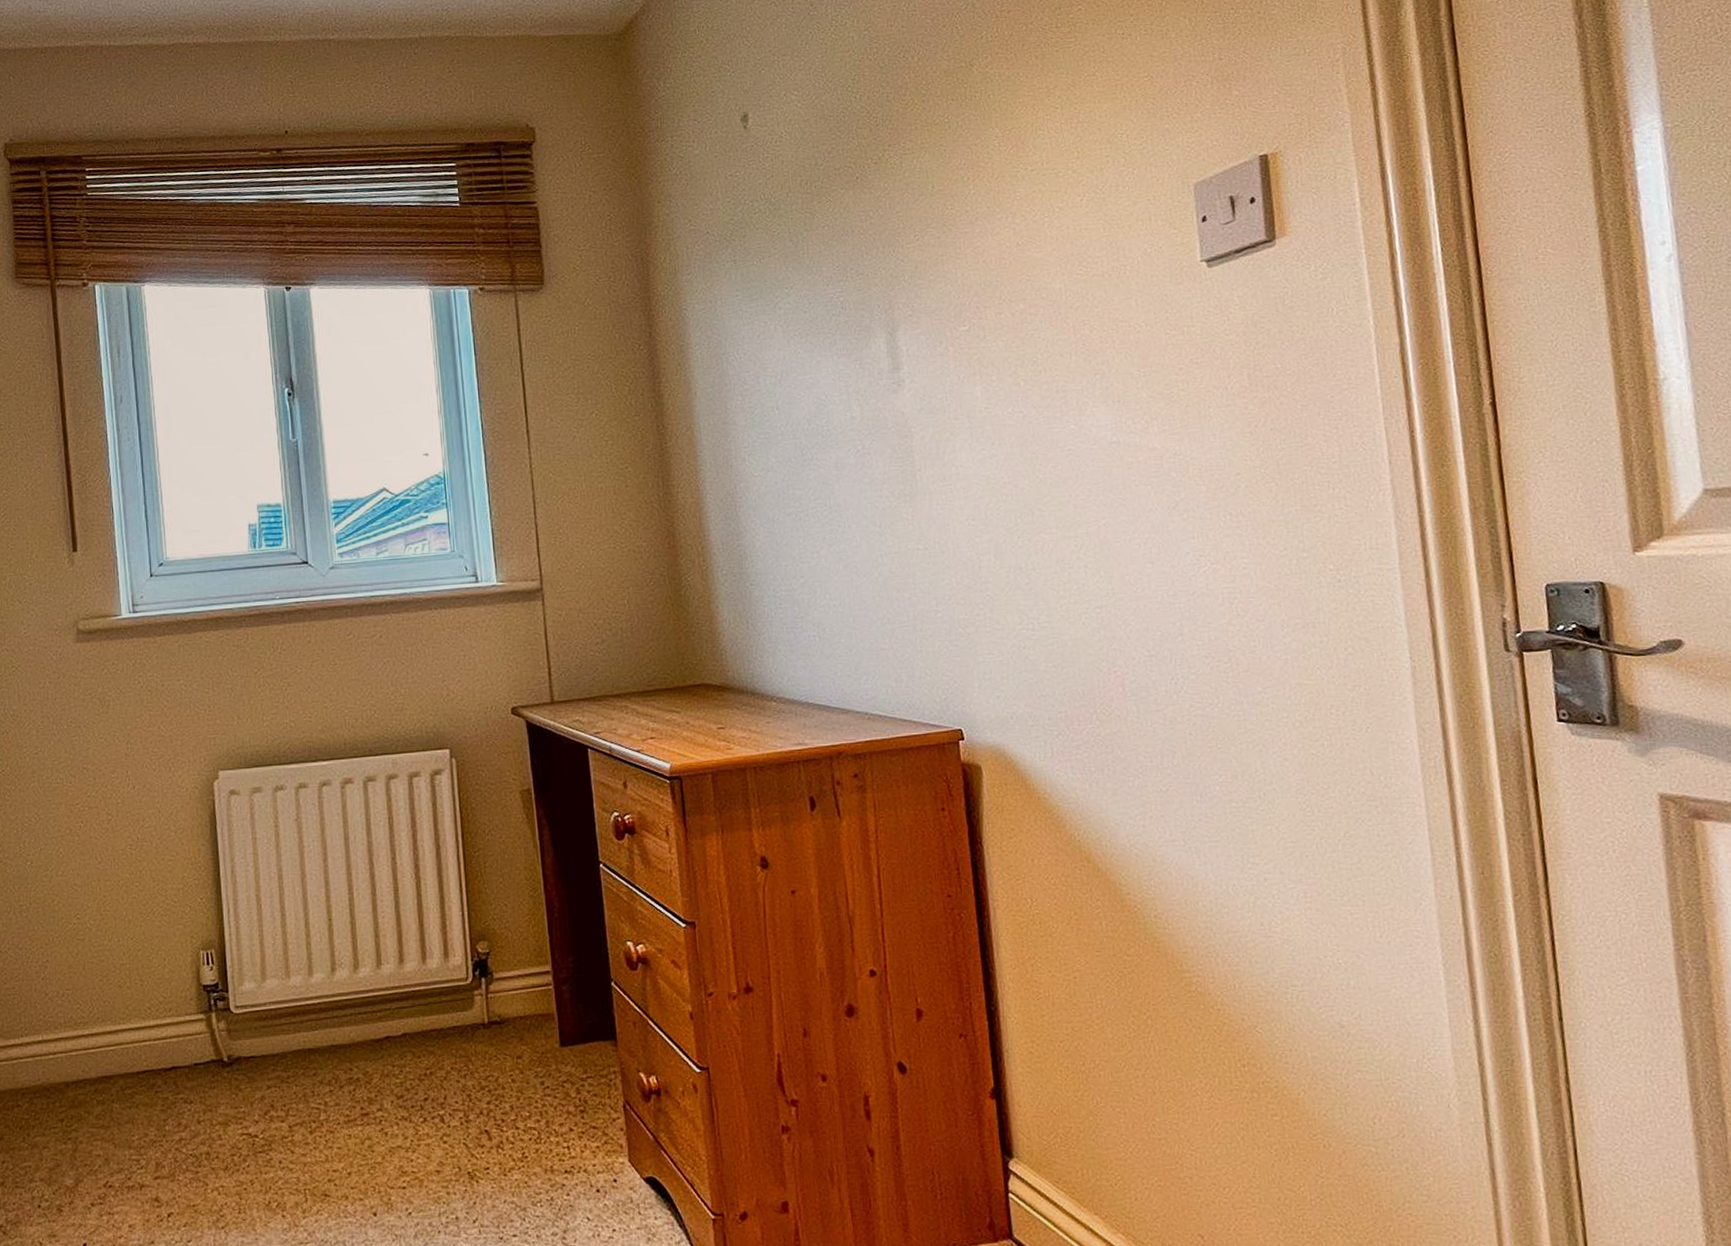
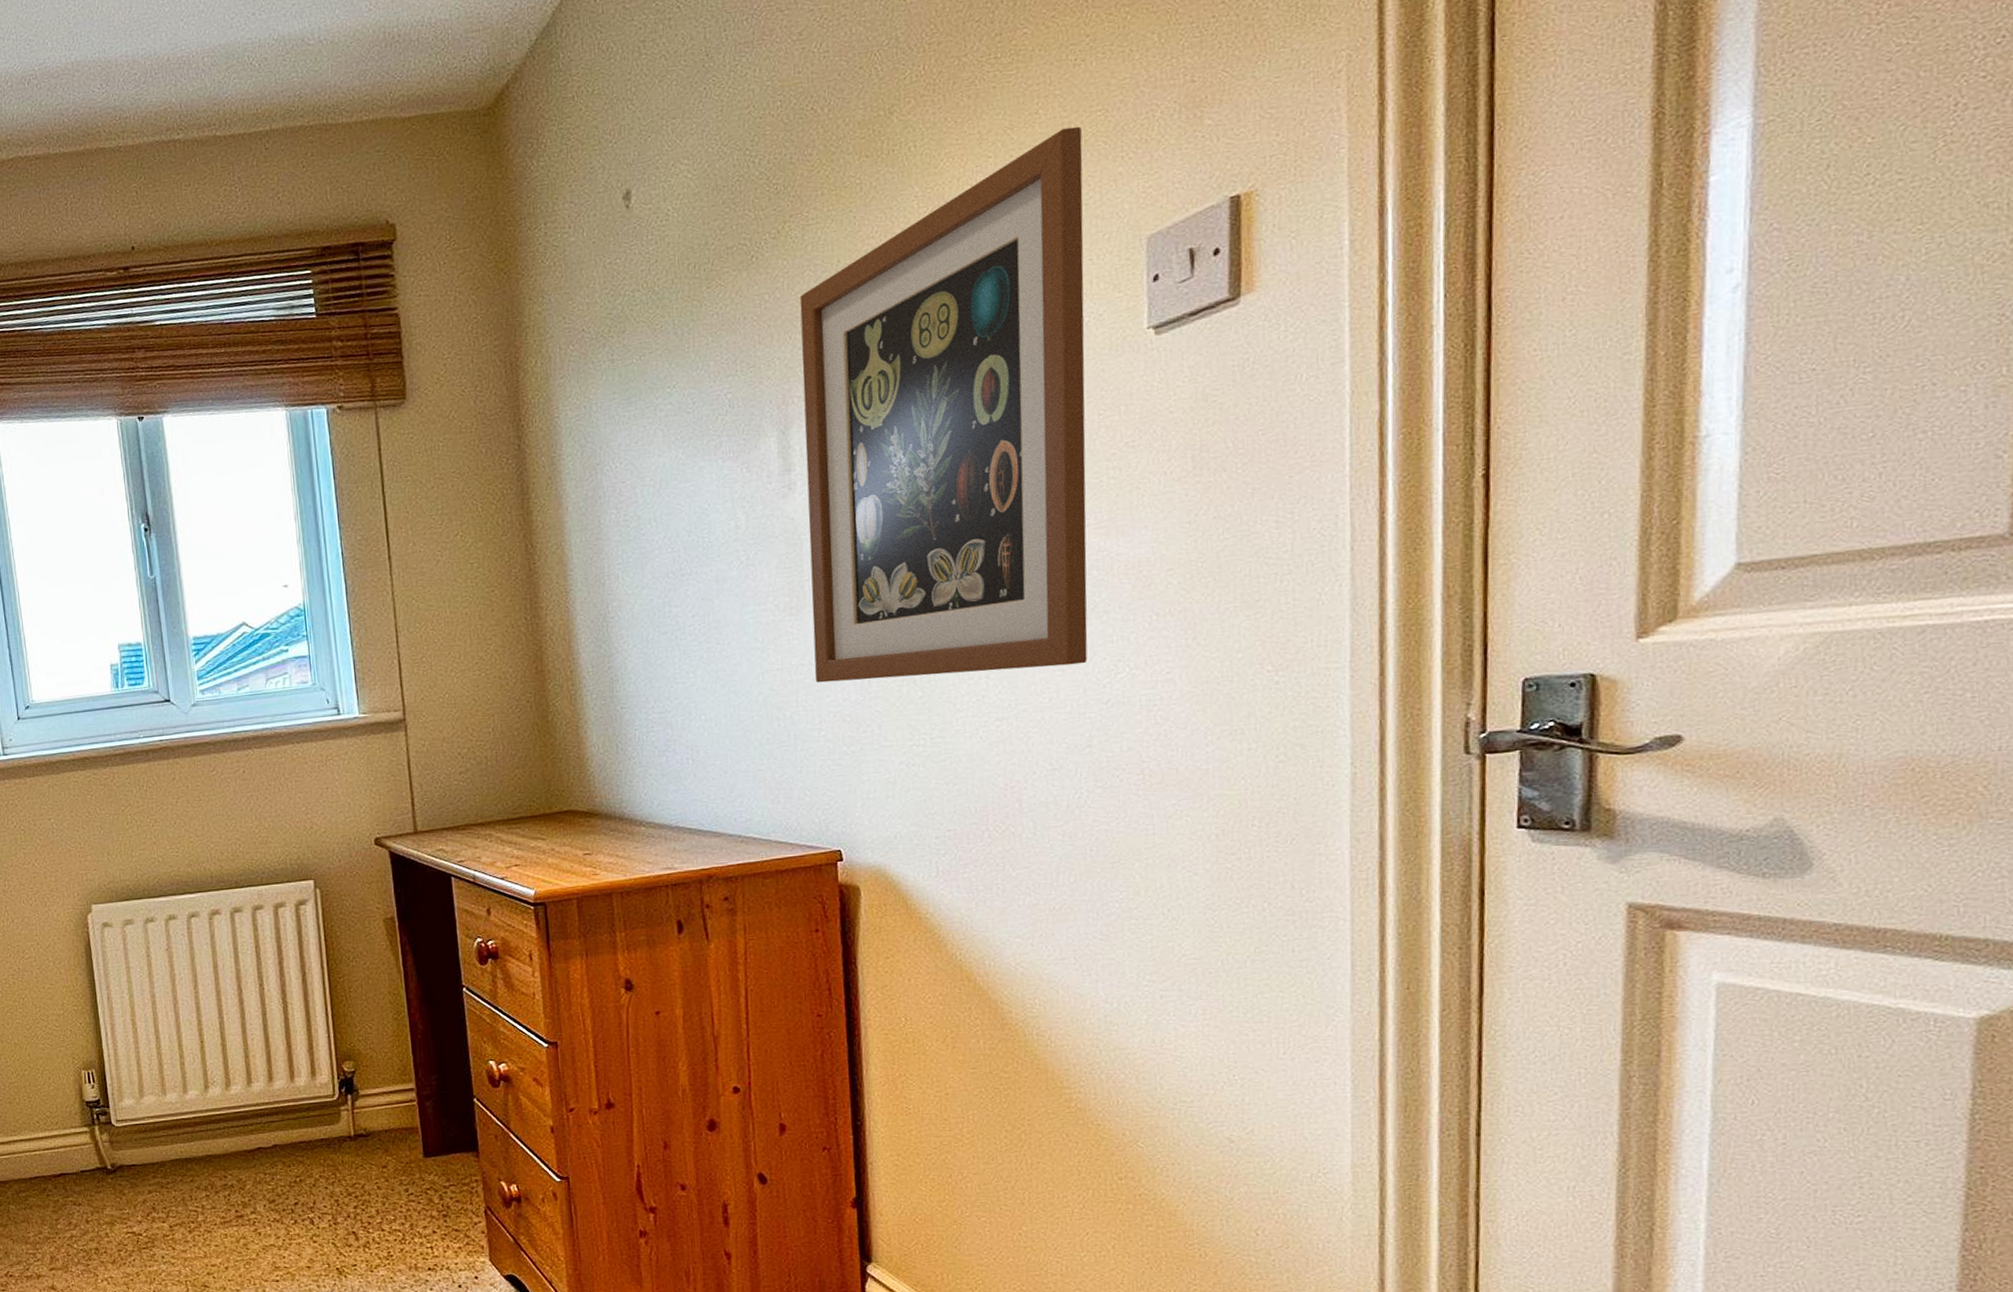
wall art: none [900,88,1173,567] -> present [799,126,1088,683]

